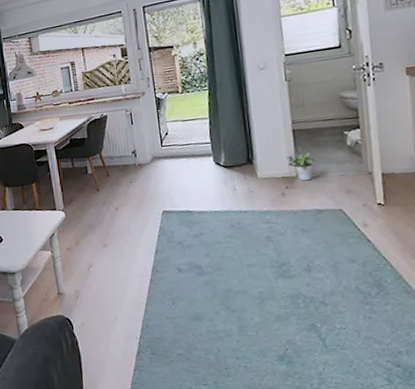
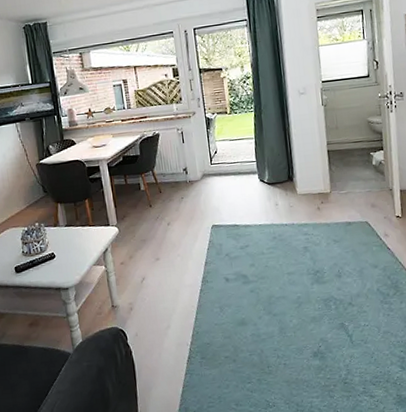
potted plant: present [286,152,316,181] -> none [322,171,346,197]

